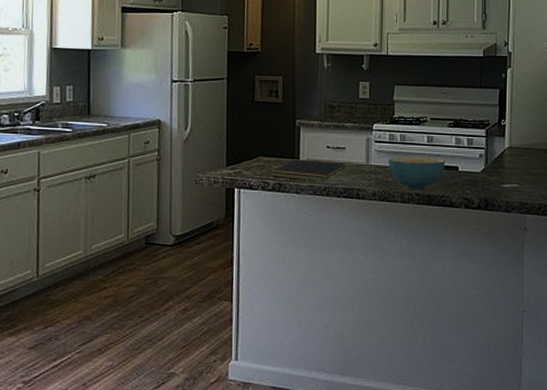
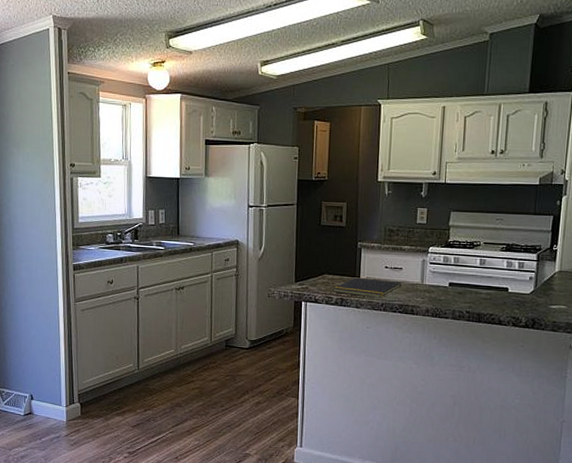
cereal bowl: present [388,156,446,190] -> none [441,277,497,308]

